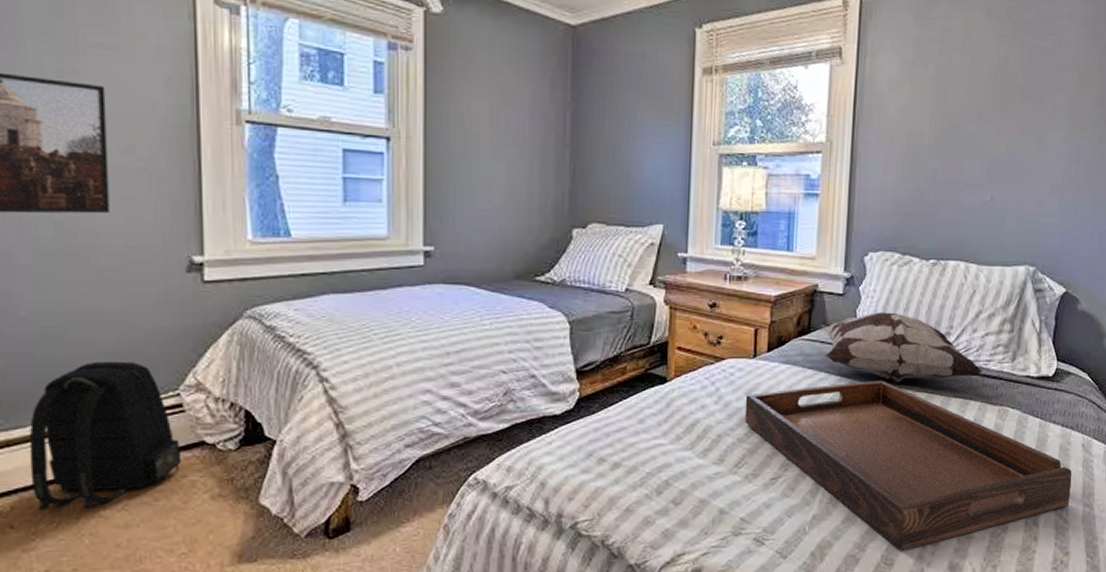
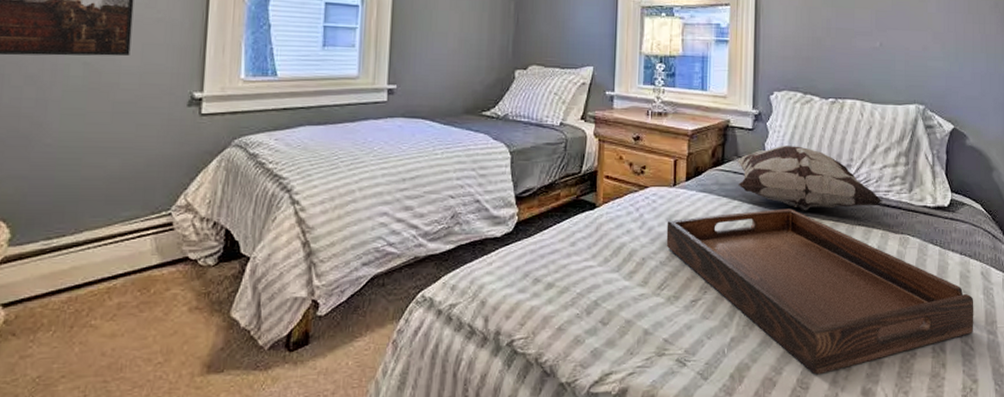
backpack: present [29,361,182,511] -> none [35,183,167,320]

